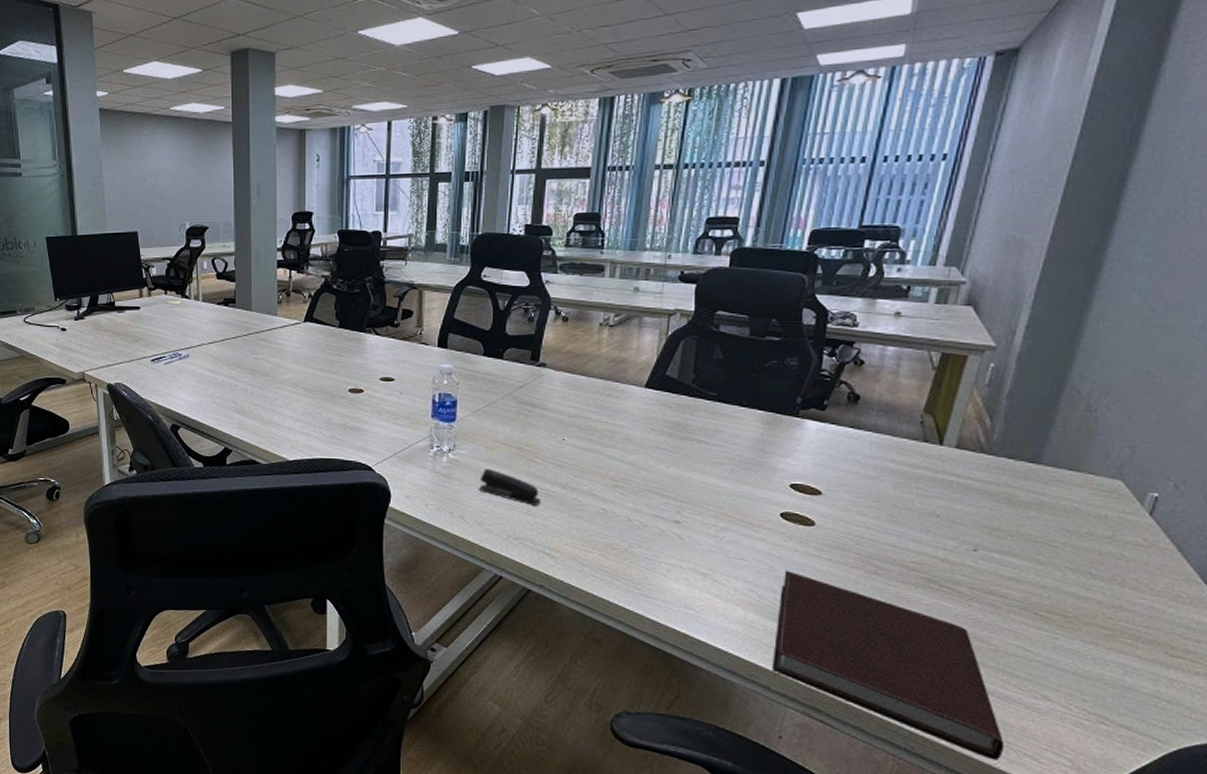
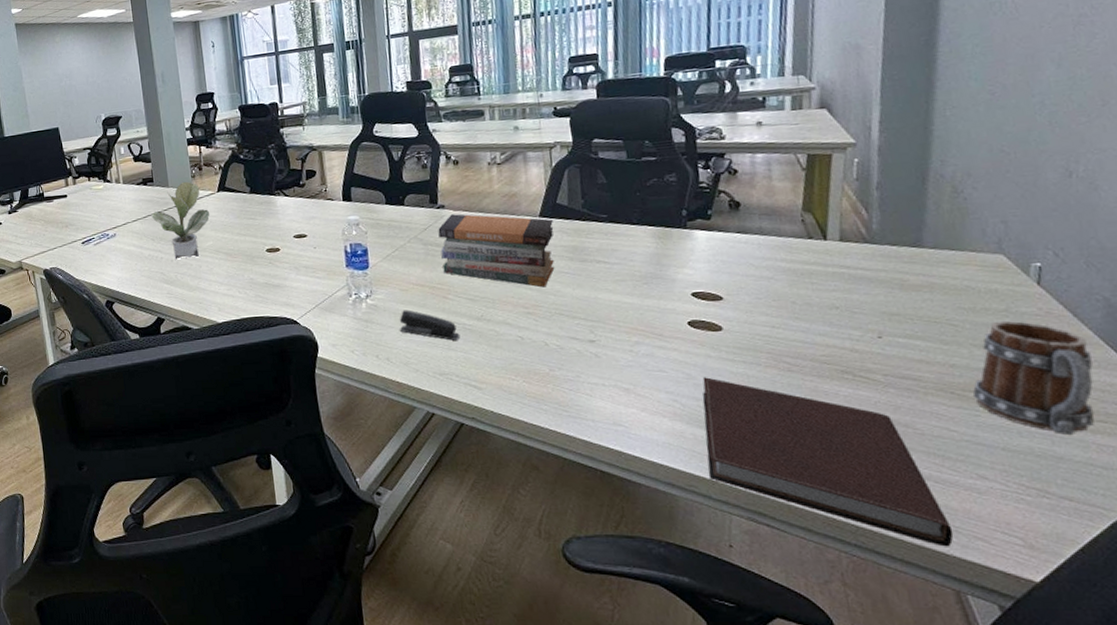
potted plant: none [230,306,293,390] -> present [151,181,210,260]
book stack: none [534,374,658,462] -> present [438,214,555,288]
mug: none [1055,547,1185,668] -> present [972,320,1094,436]

